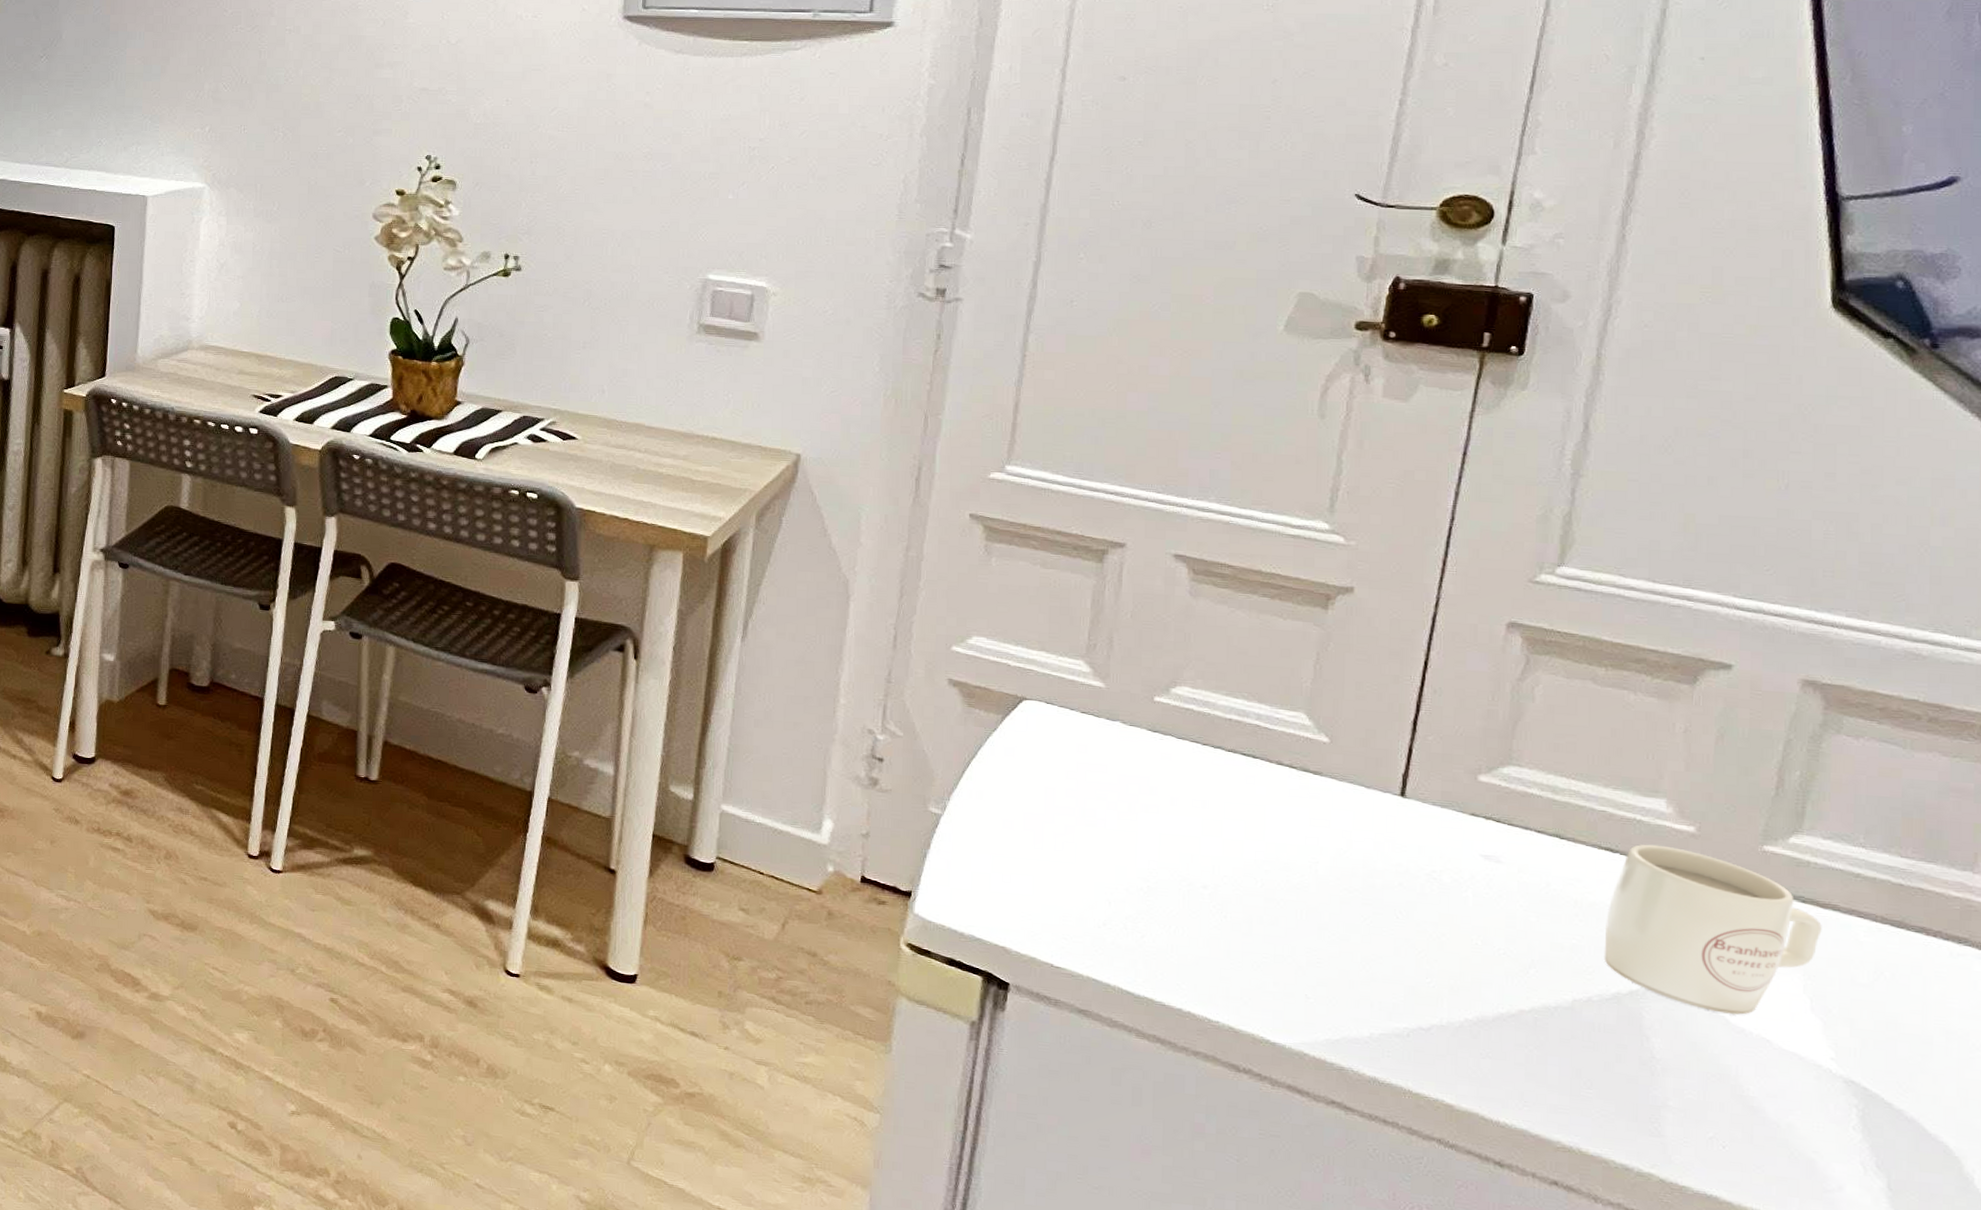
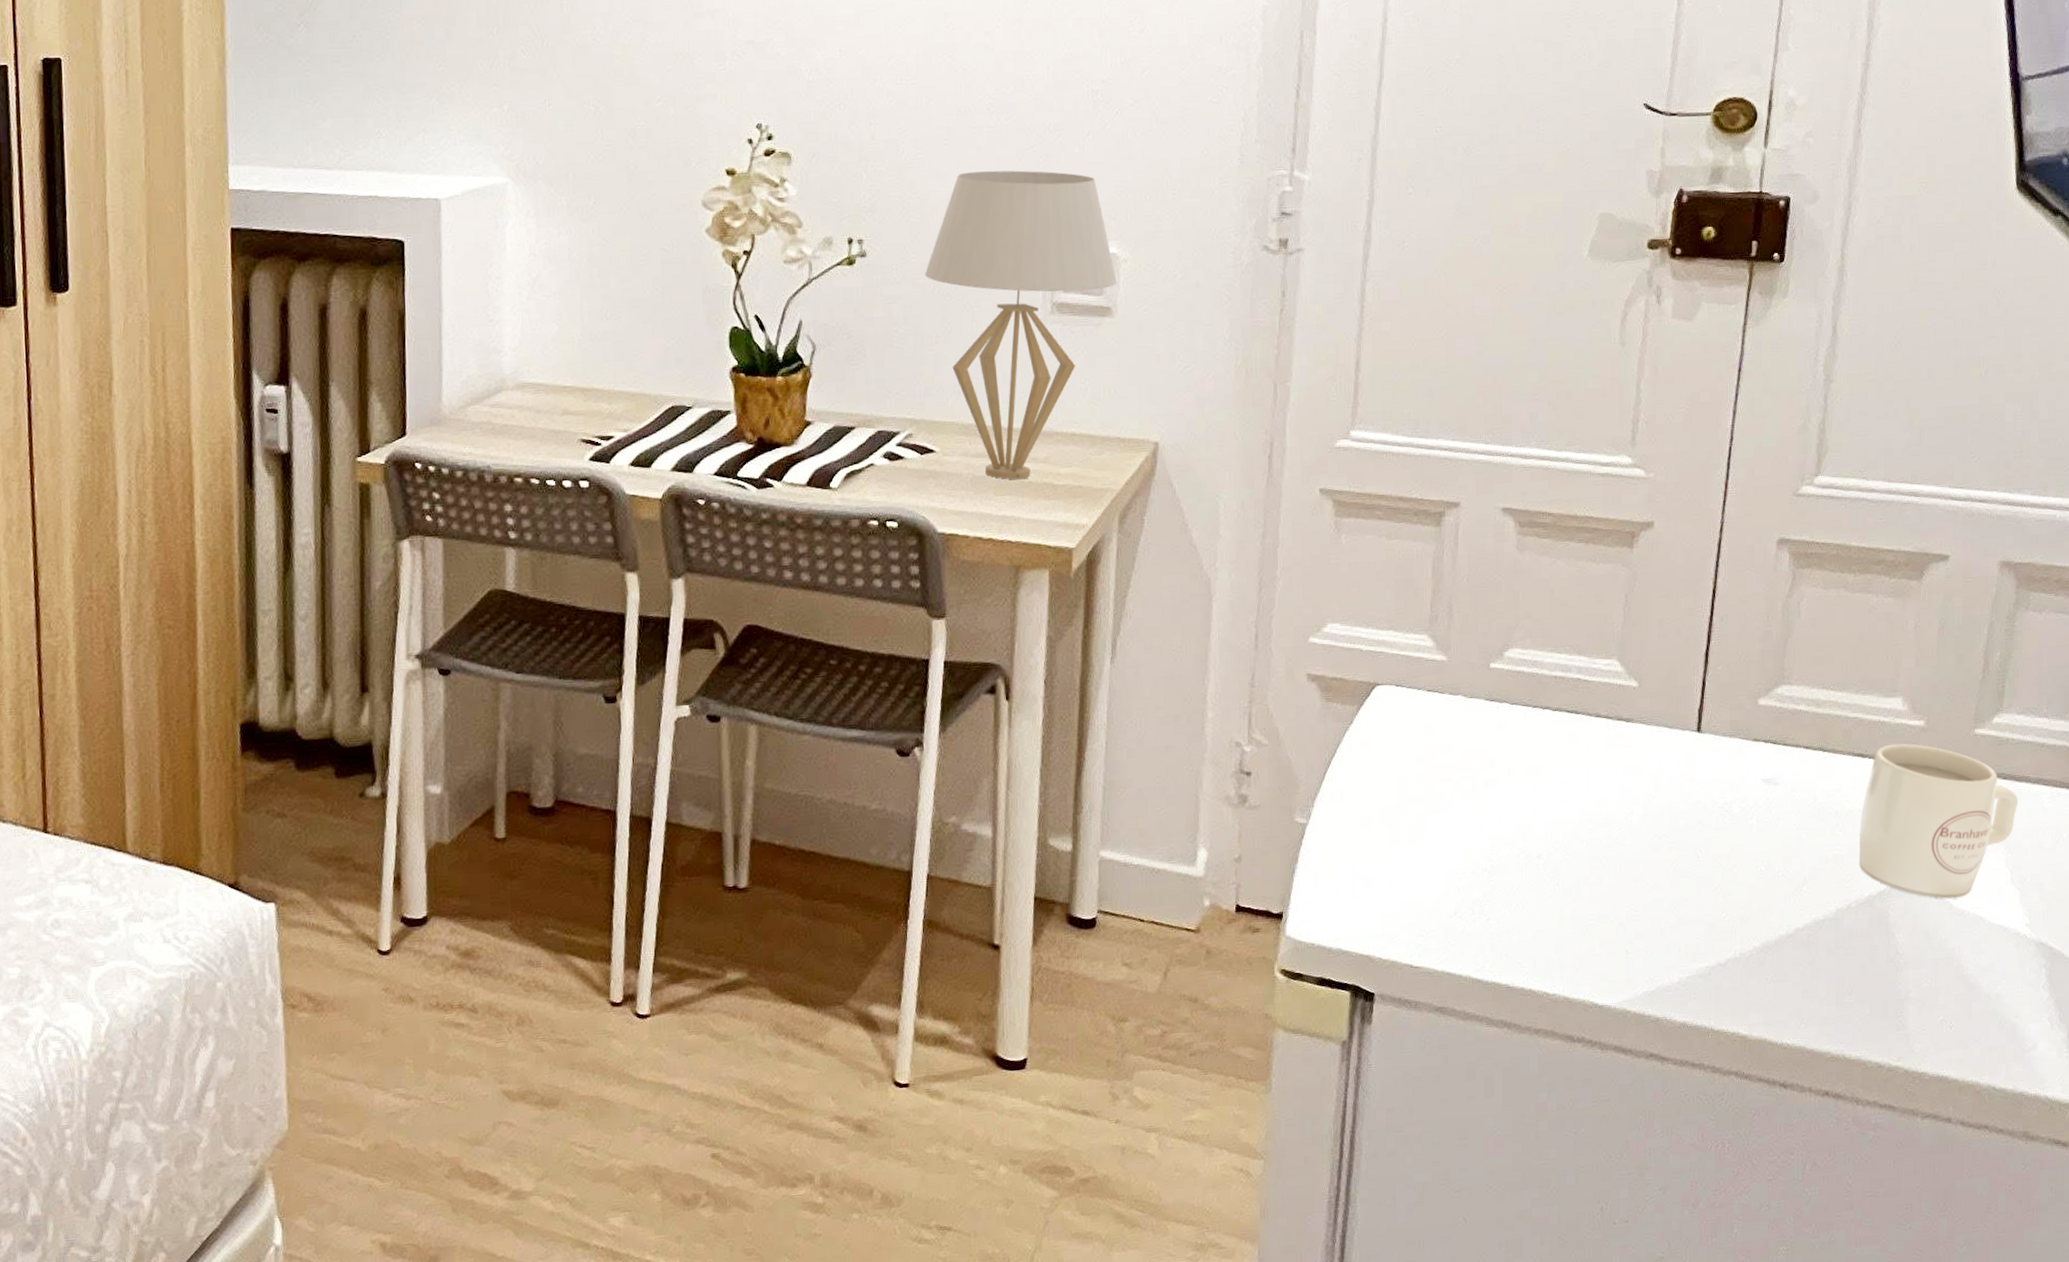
table lamp: none [576,208,766,472] -> present [925,170,1117,480]

